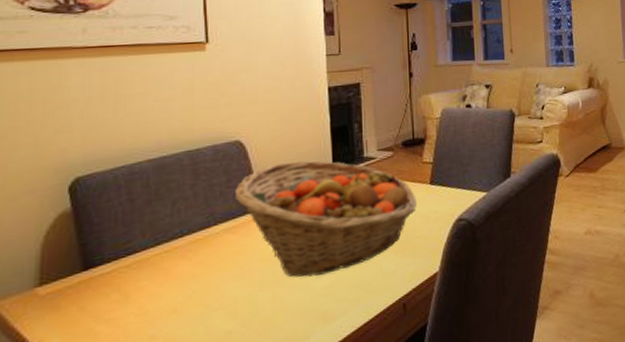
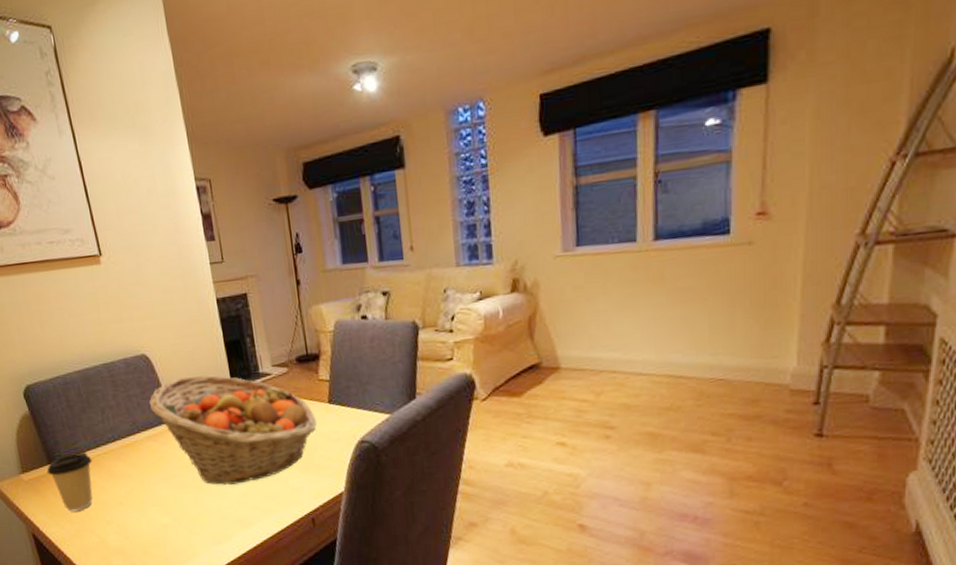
coffee cup: none [77,251,147,330] -> present [46,451,93,512]

